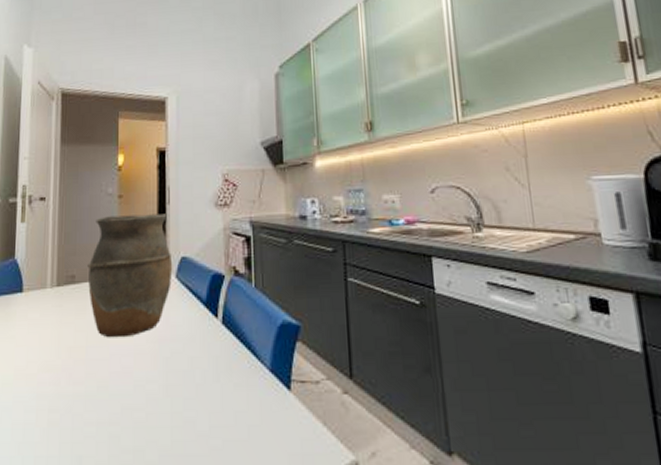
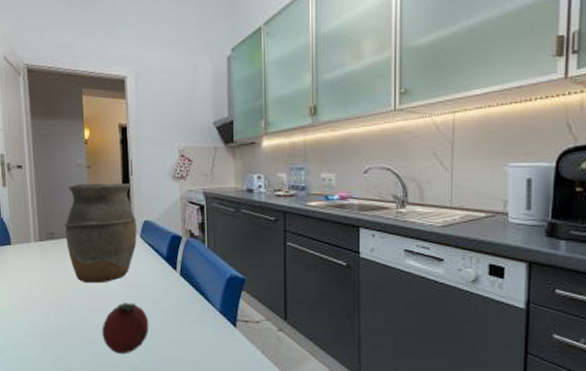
fruit: none [124,362,183,433] -> present [102,303,149,354]

